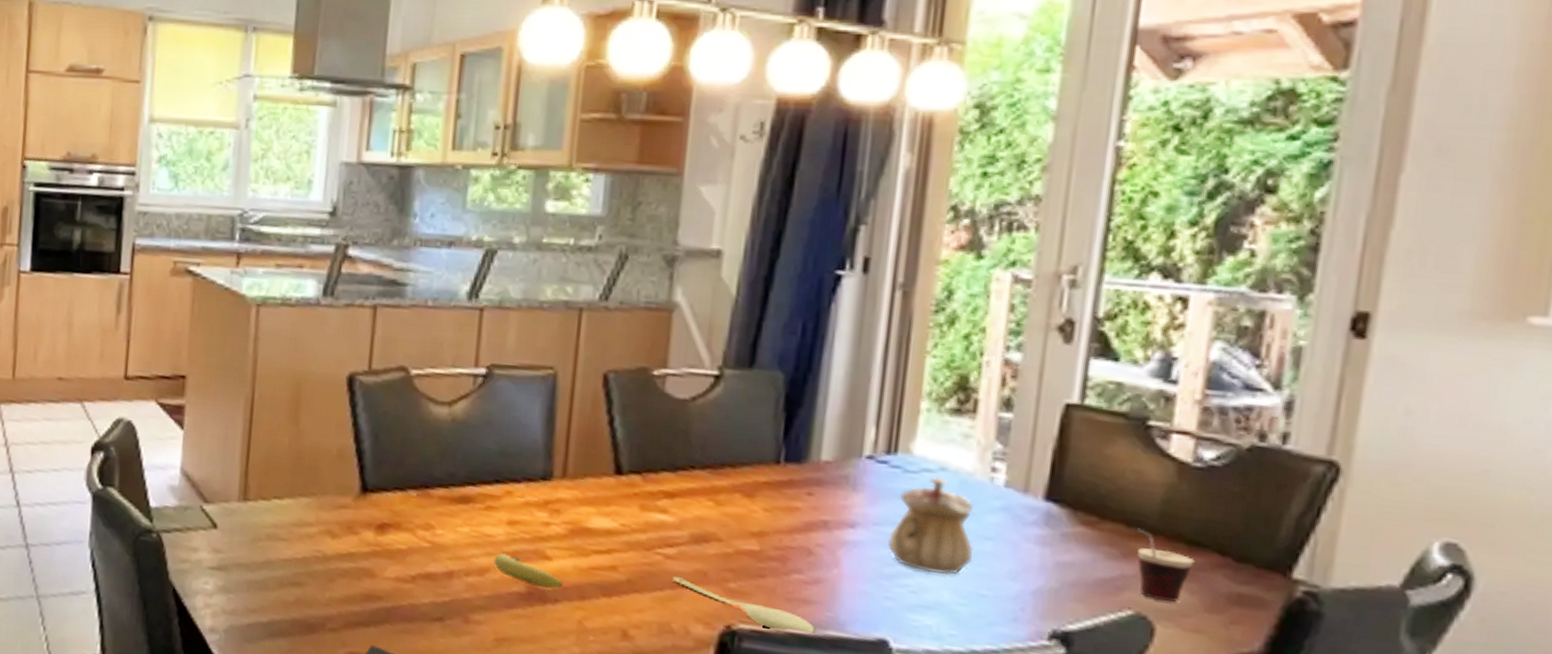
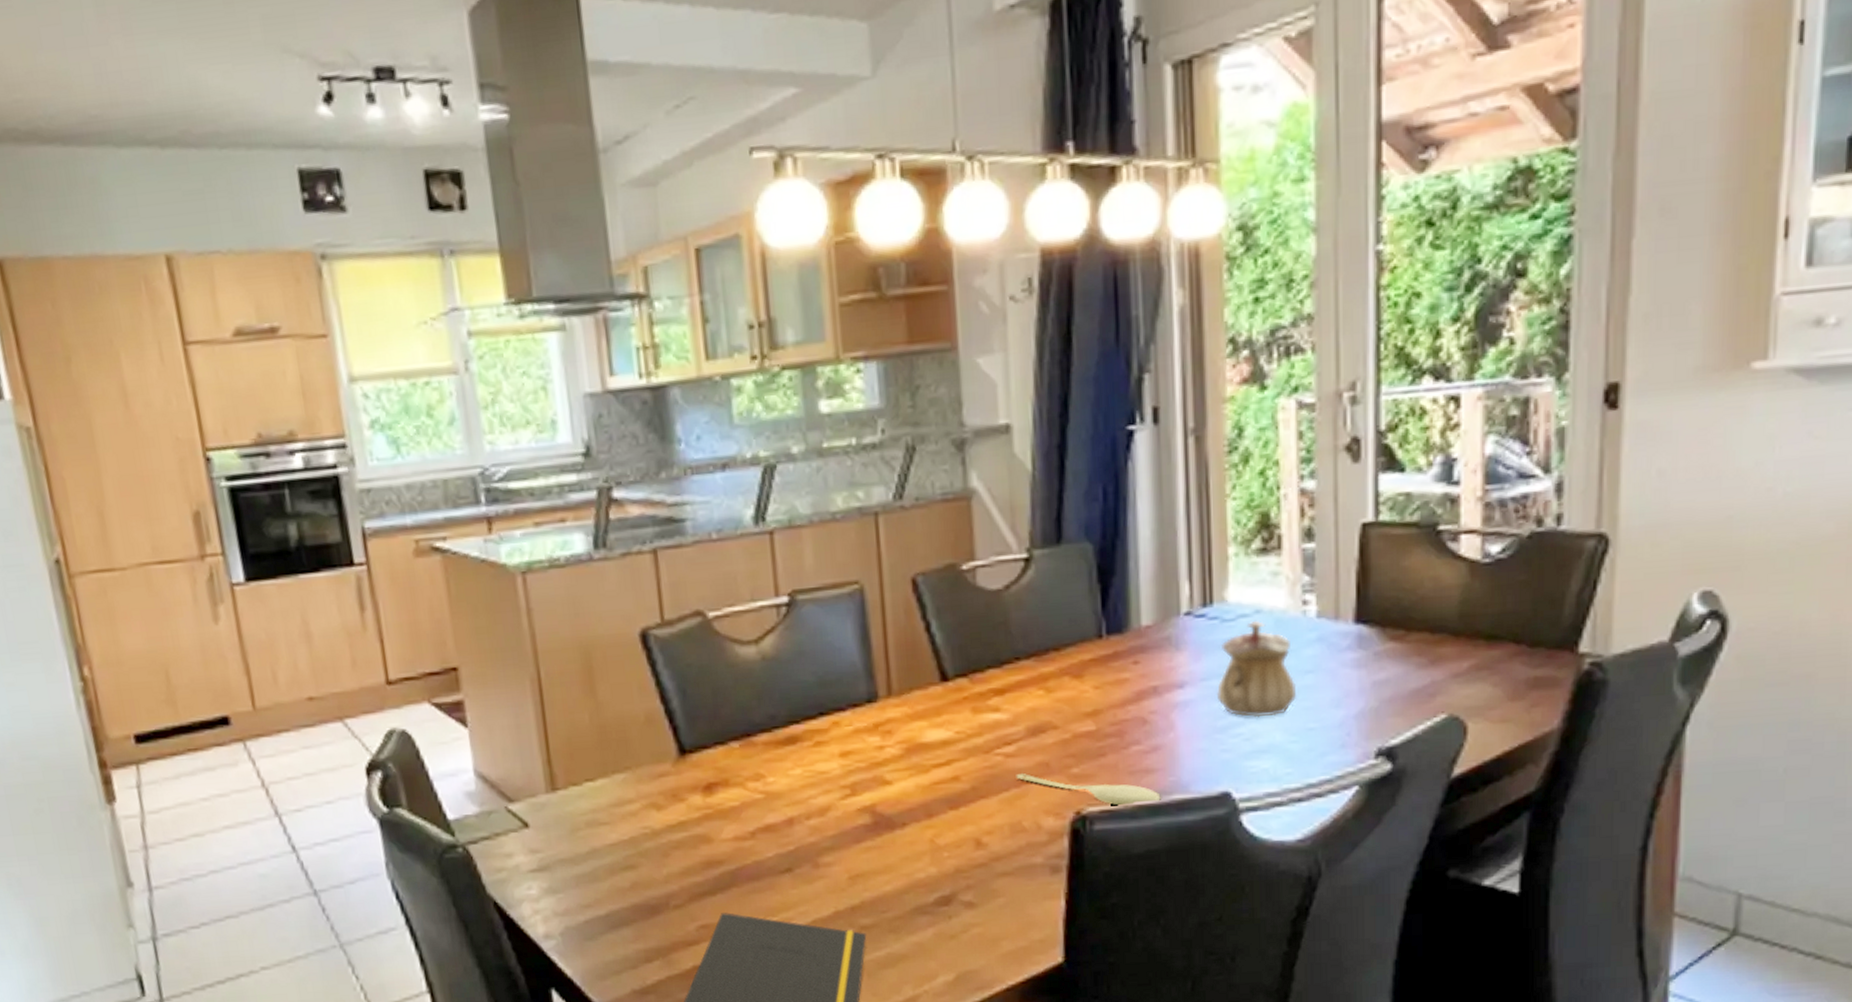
fruit: present [493,553,564,589] -> none [832,788,909,815]
cup: present [1134,528,1195,602] -> none [1438,633,1494,699]

